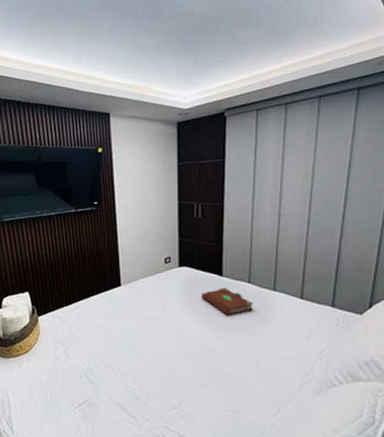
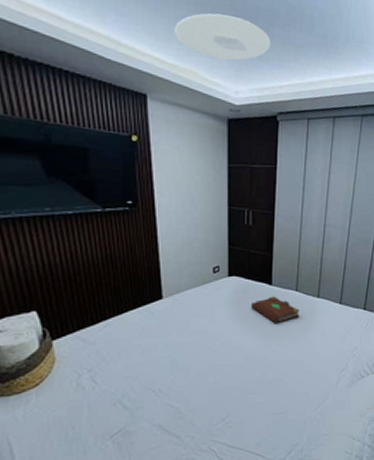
ceiling light: none [131,32,216,73] -> present [174,13,270,61]

